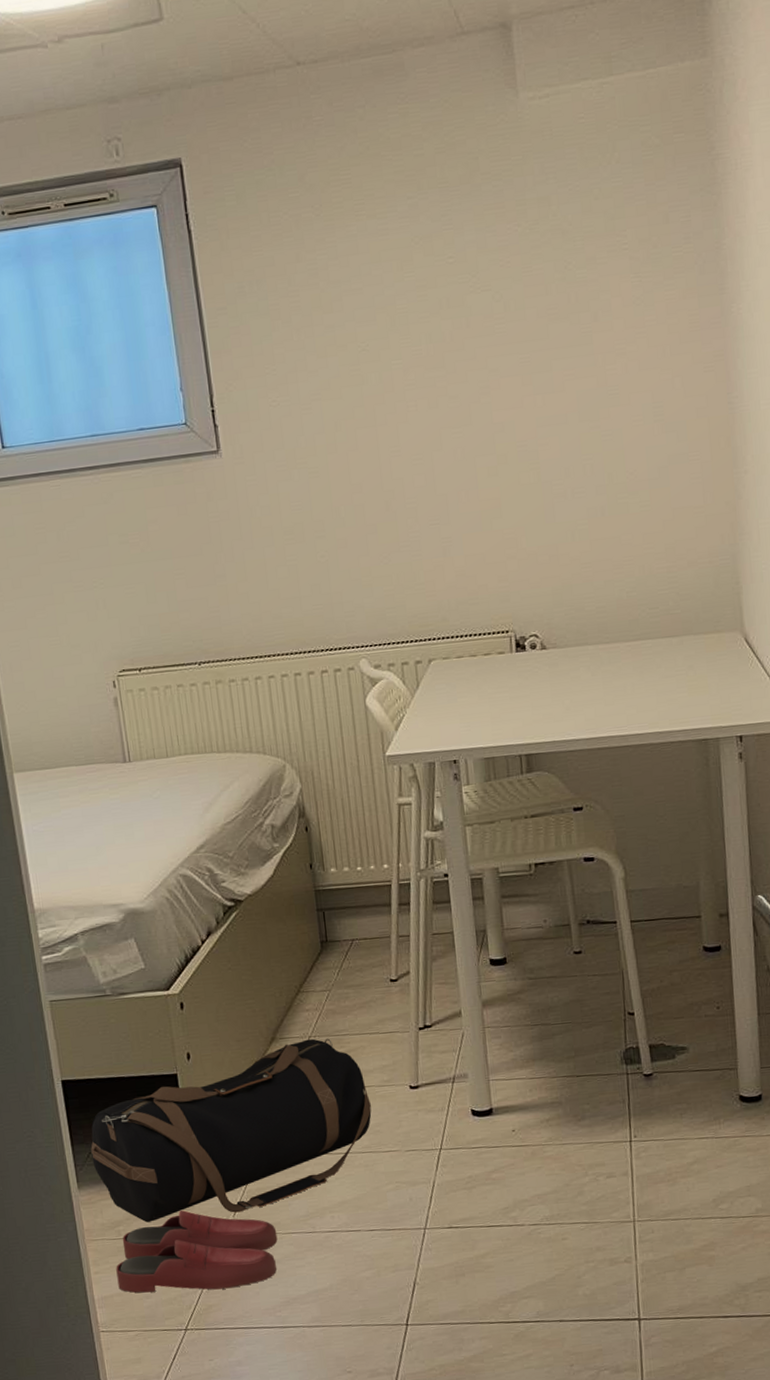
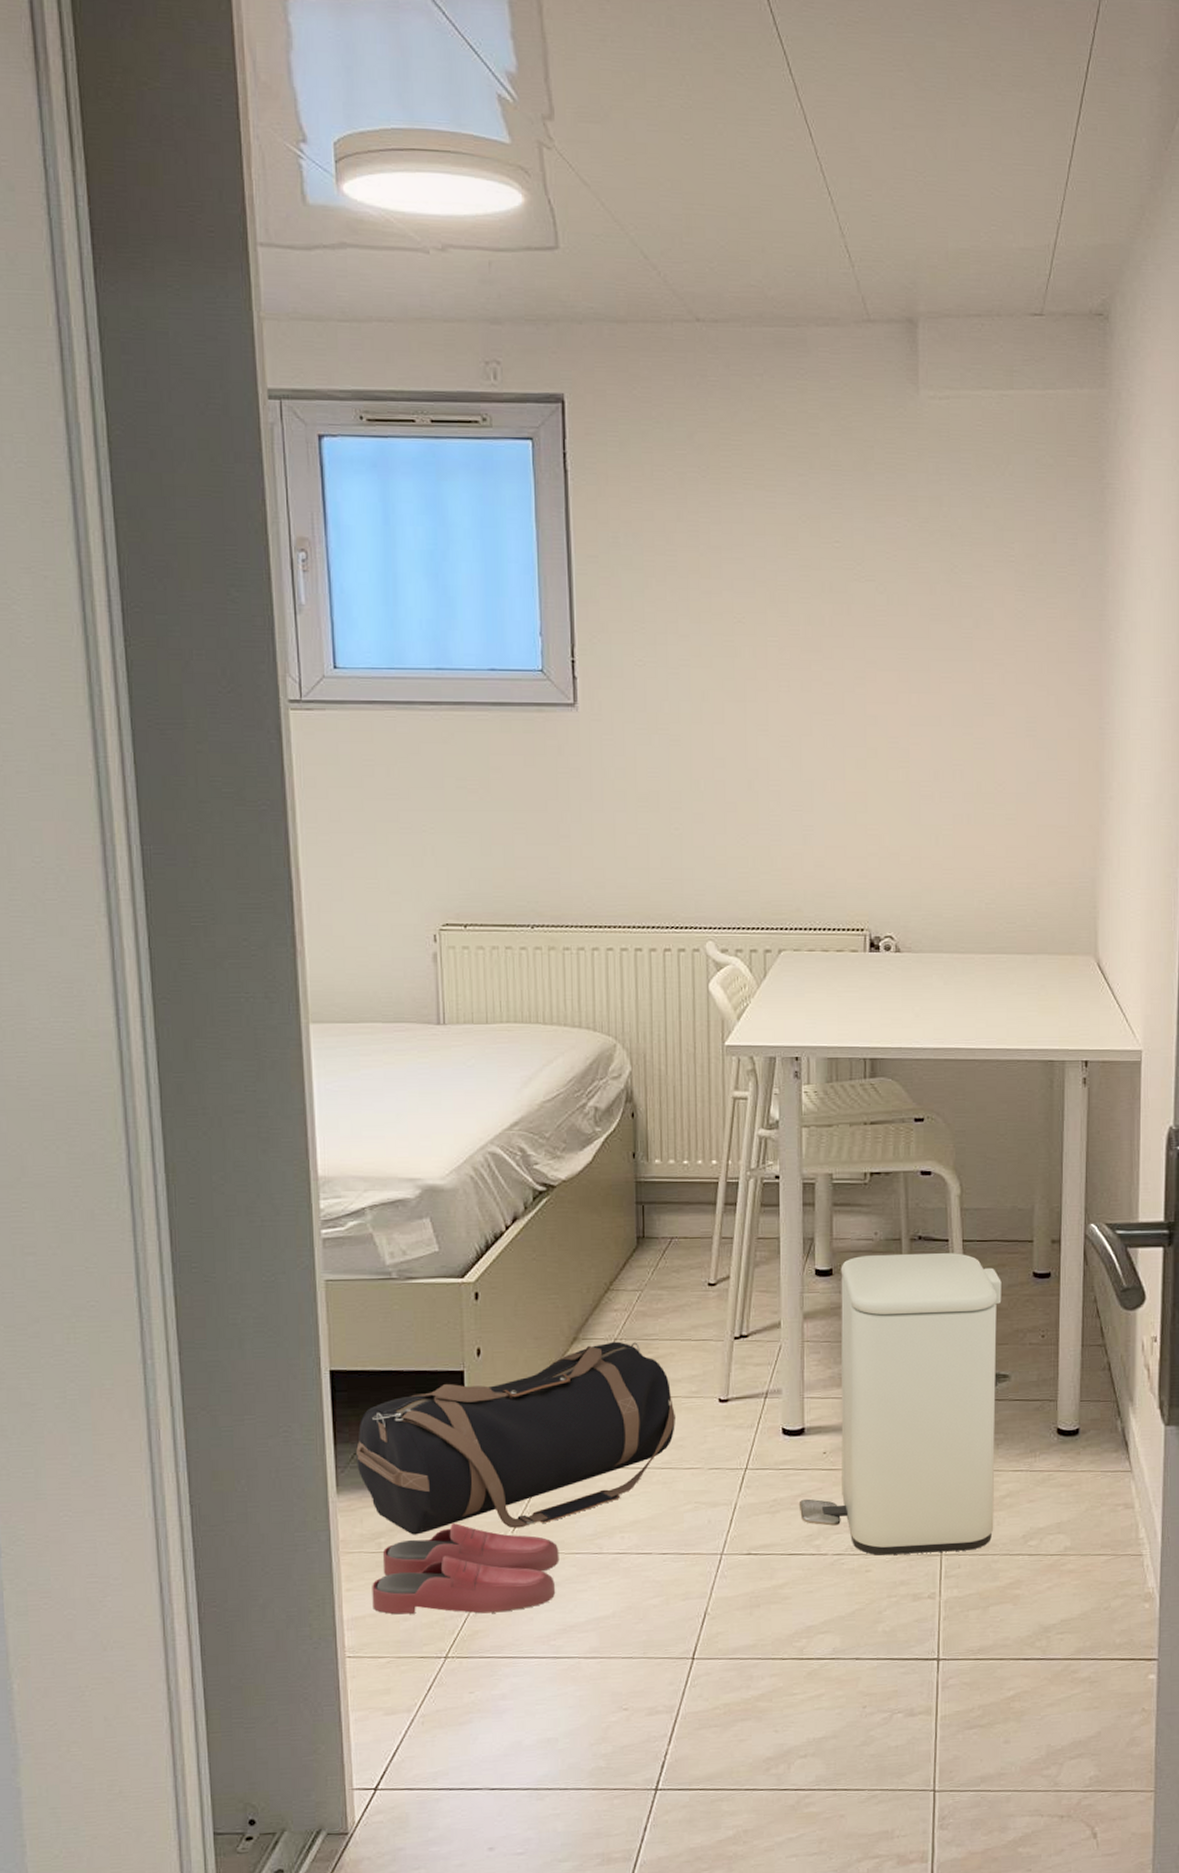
pedal bin: none [493,933,684,1224] -> present [799,1252,1002,1555]

